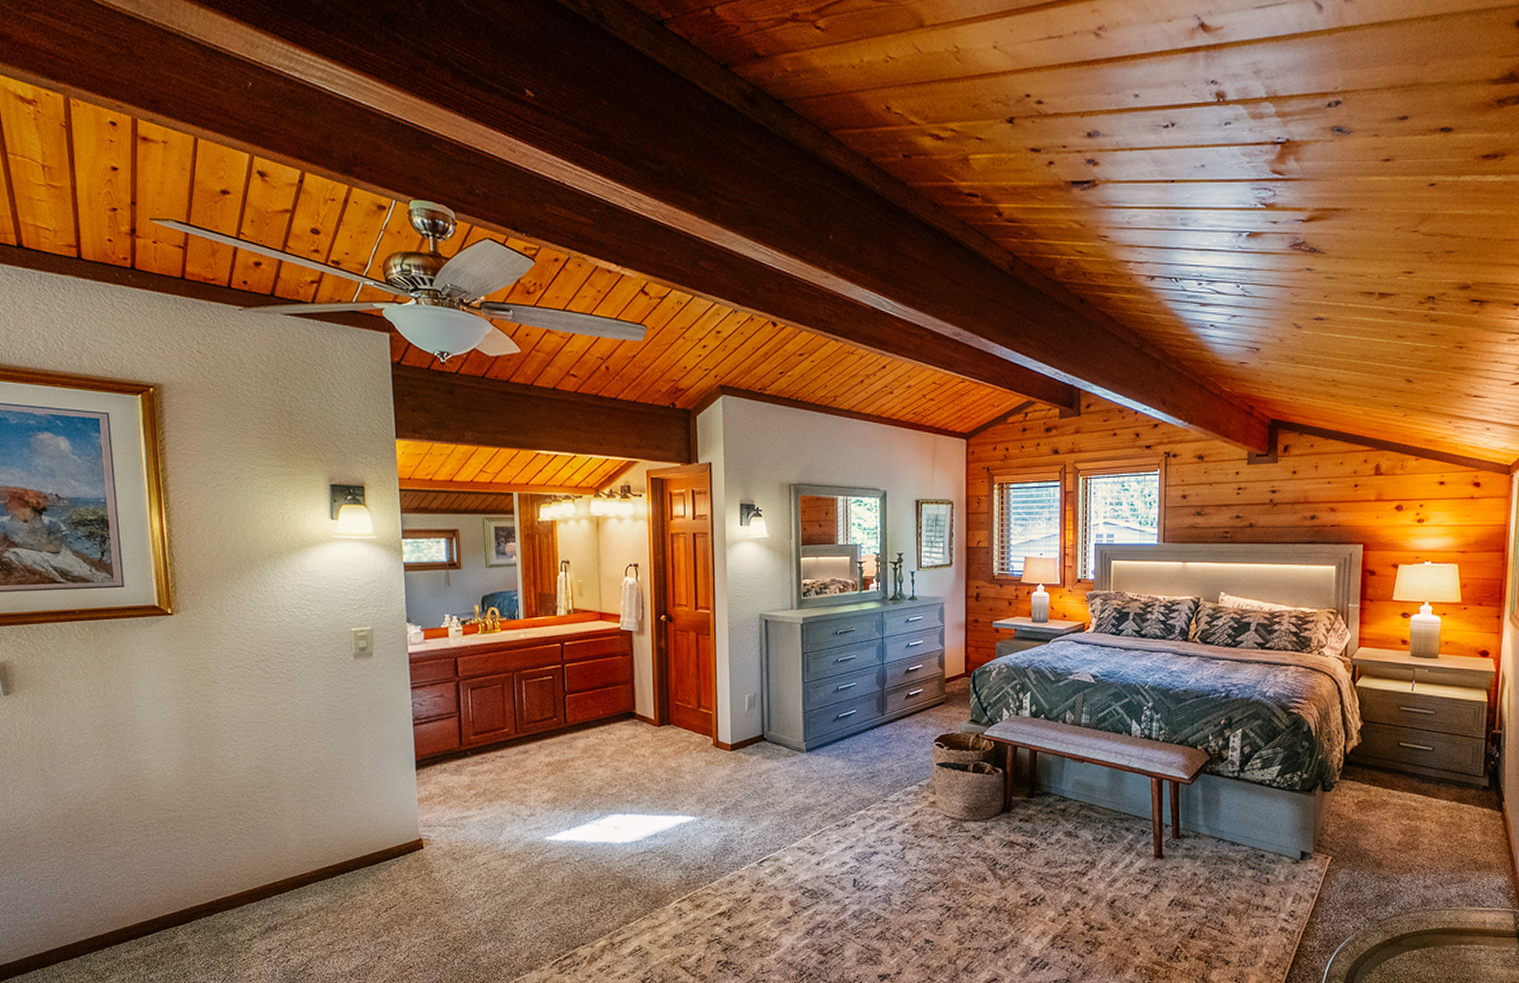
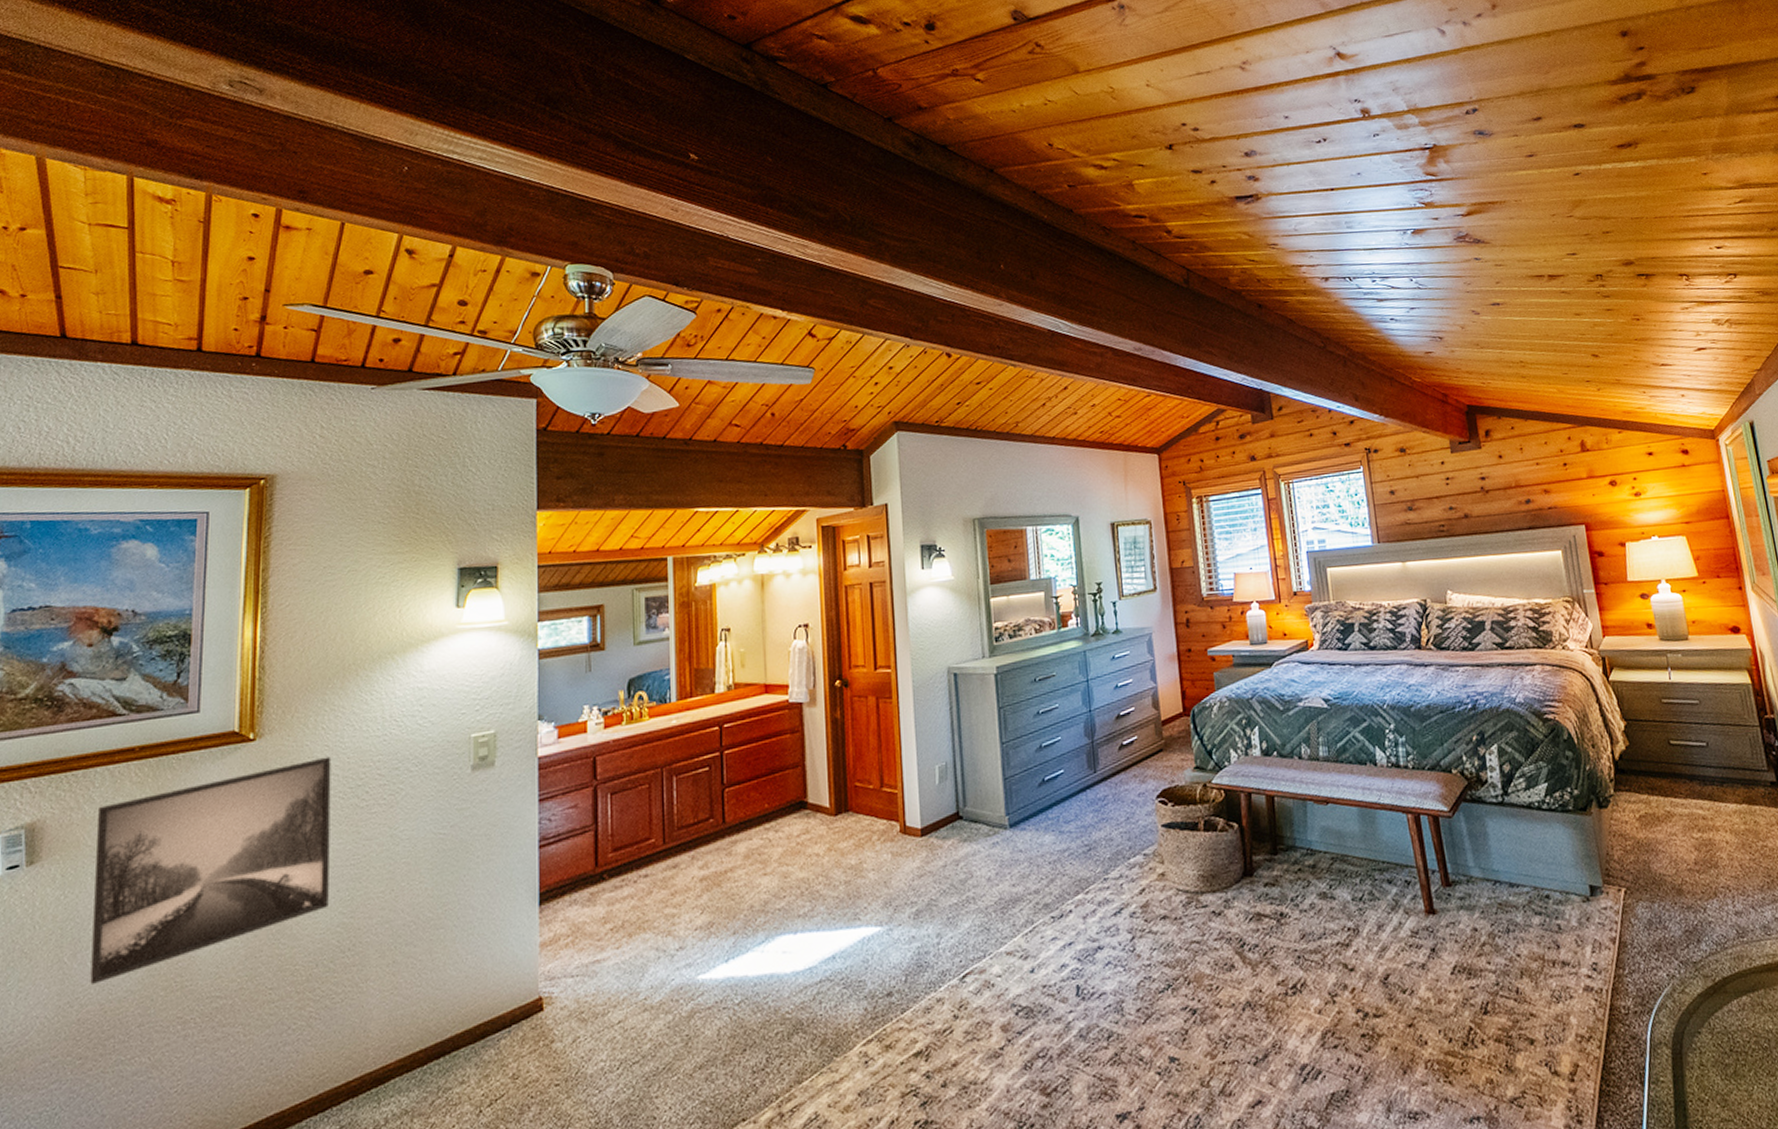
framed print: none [53,634,247,791] -> present [90,756,332,986]

